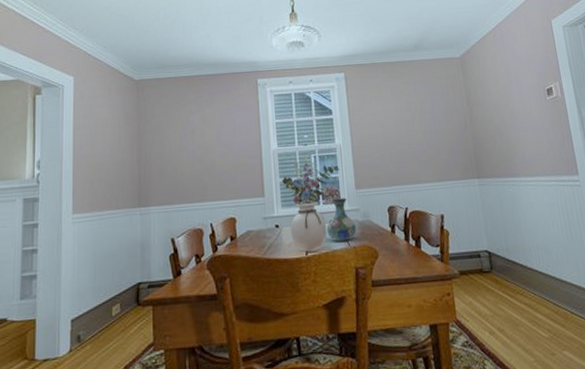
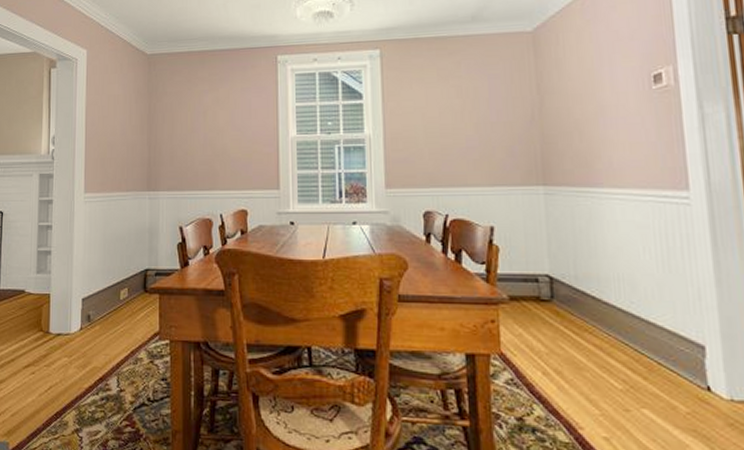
bouquet: present [282,155,339,253] -> none [300,145,367,255]
vase: present [327,197,357,243] -> none [348,197,384,248]

